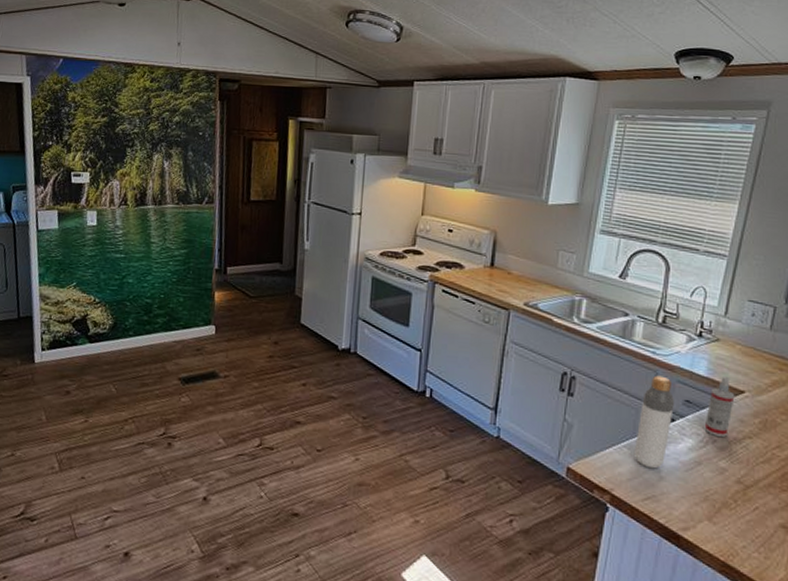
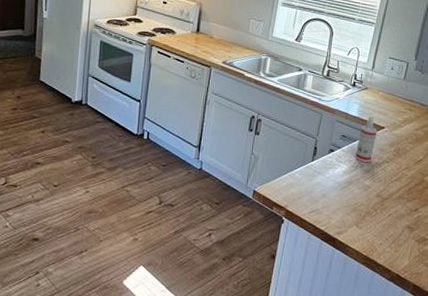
bottle: present [633,375,674,469] -> none [303,117,334,189]

